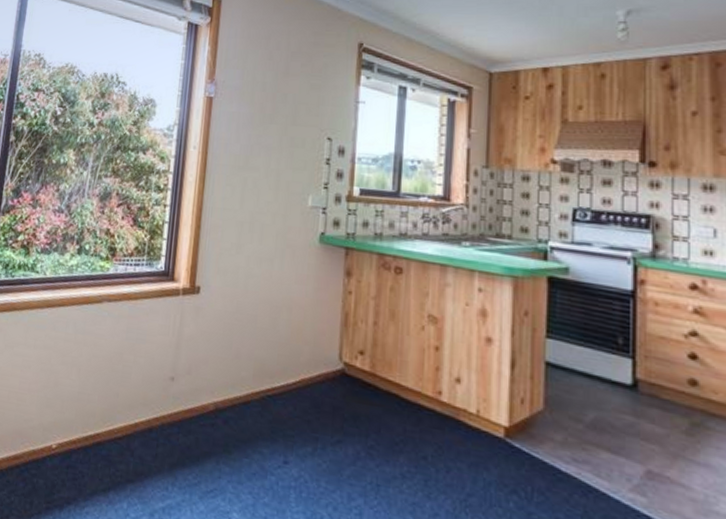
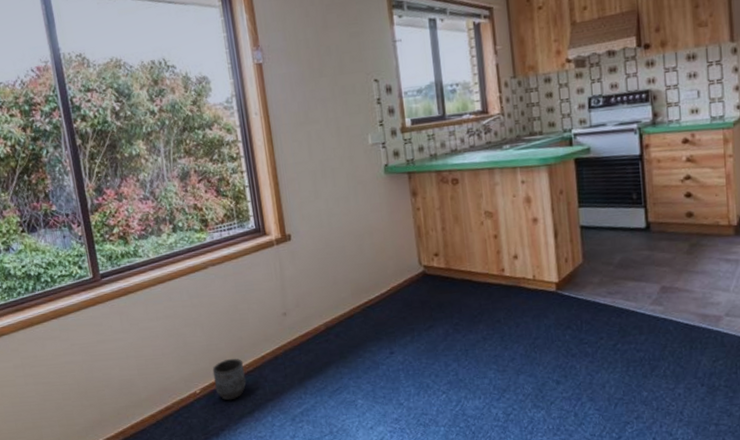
planter: none [73,415,113,469] -> present [212,358,247,401]

